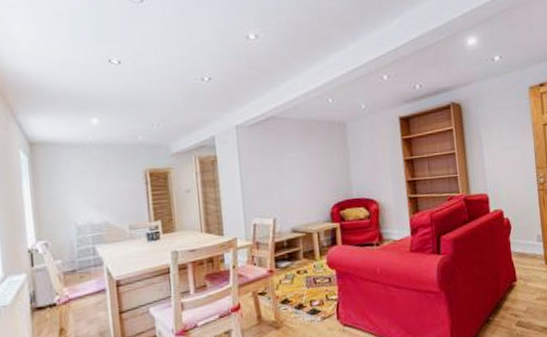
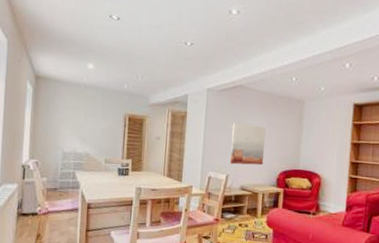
wall art: none [270,157,313,206] -> present [230,123,266,166]

